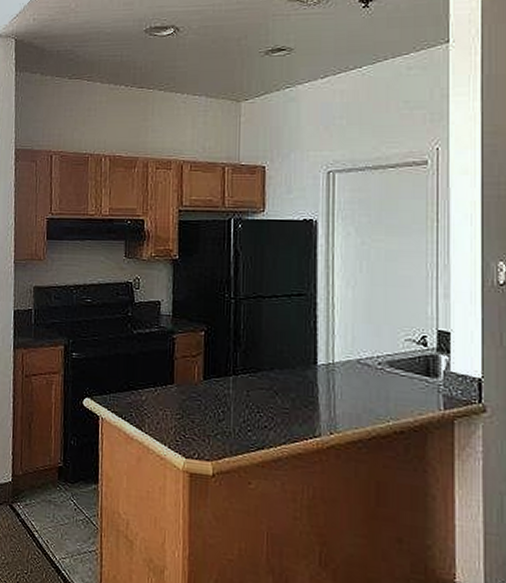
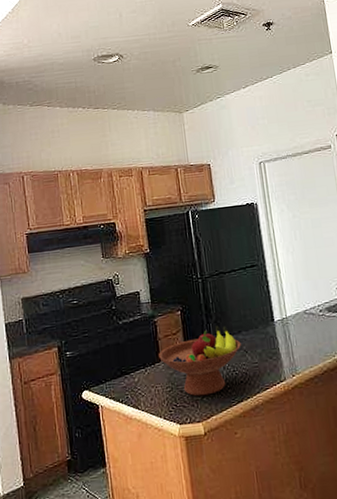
fruit bowl: none [173,356,272,433] -> present [159,325,241,396]

